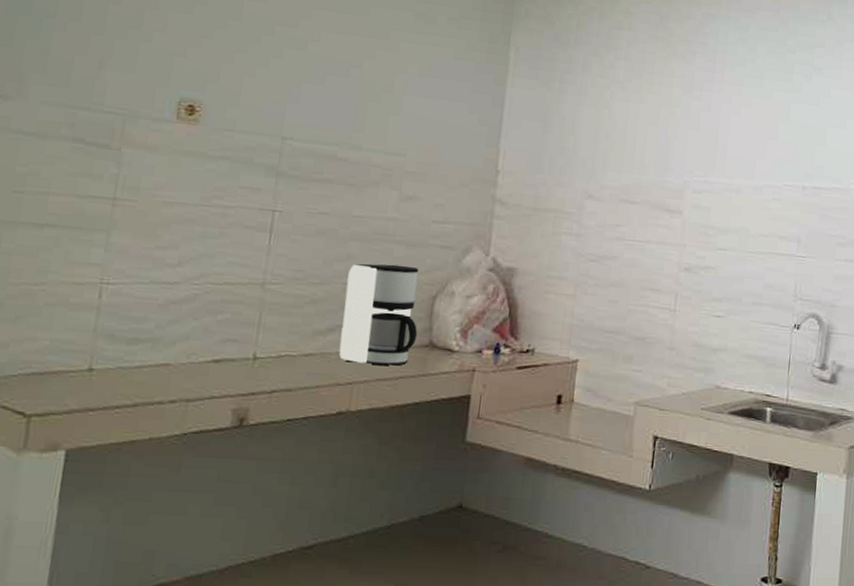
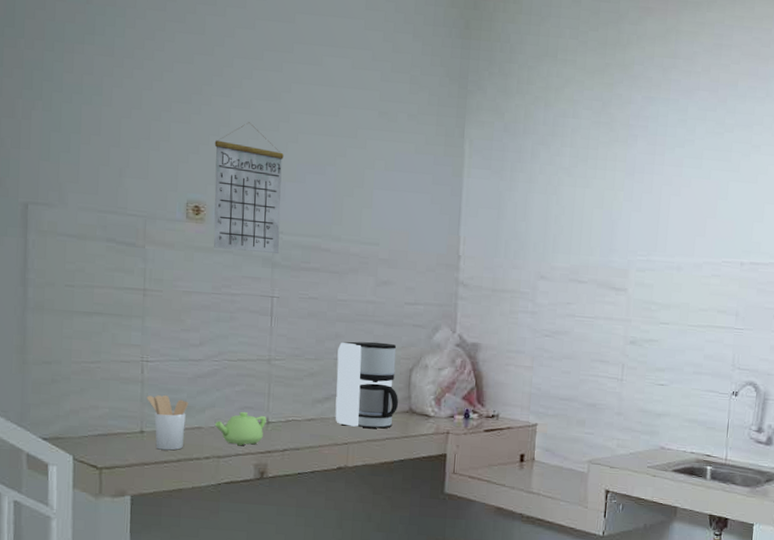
utensil holder: none [102,324,156,393] -> present [147,394,189,451]
teapot: none [186,344,253,387] -> present [214,411,266,446]
calendar: none [207,16,302,163] -> present [213,122,284,254]

